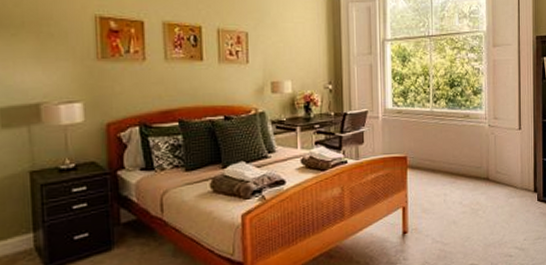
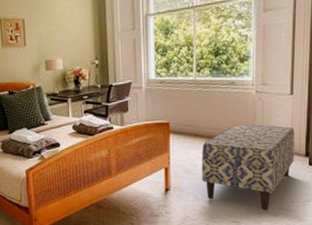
bench: none [439,159,525,251] -> present [201,124,295,211]

